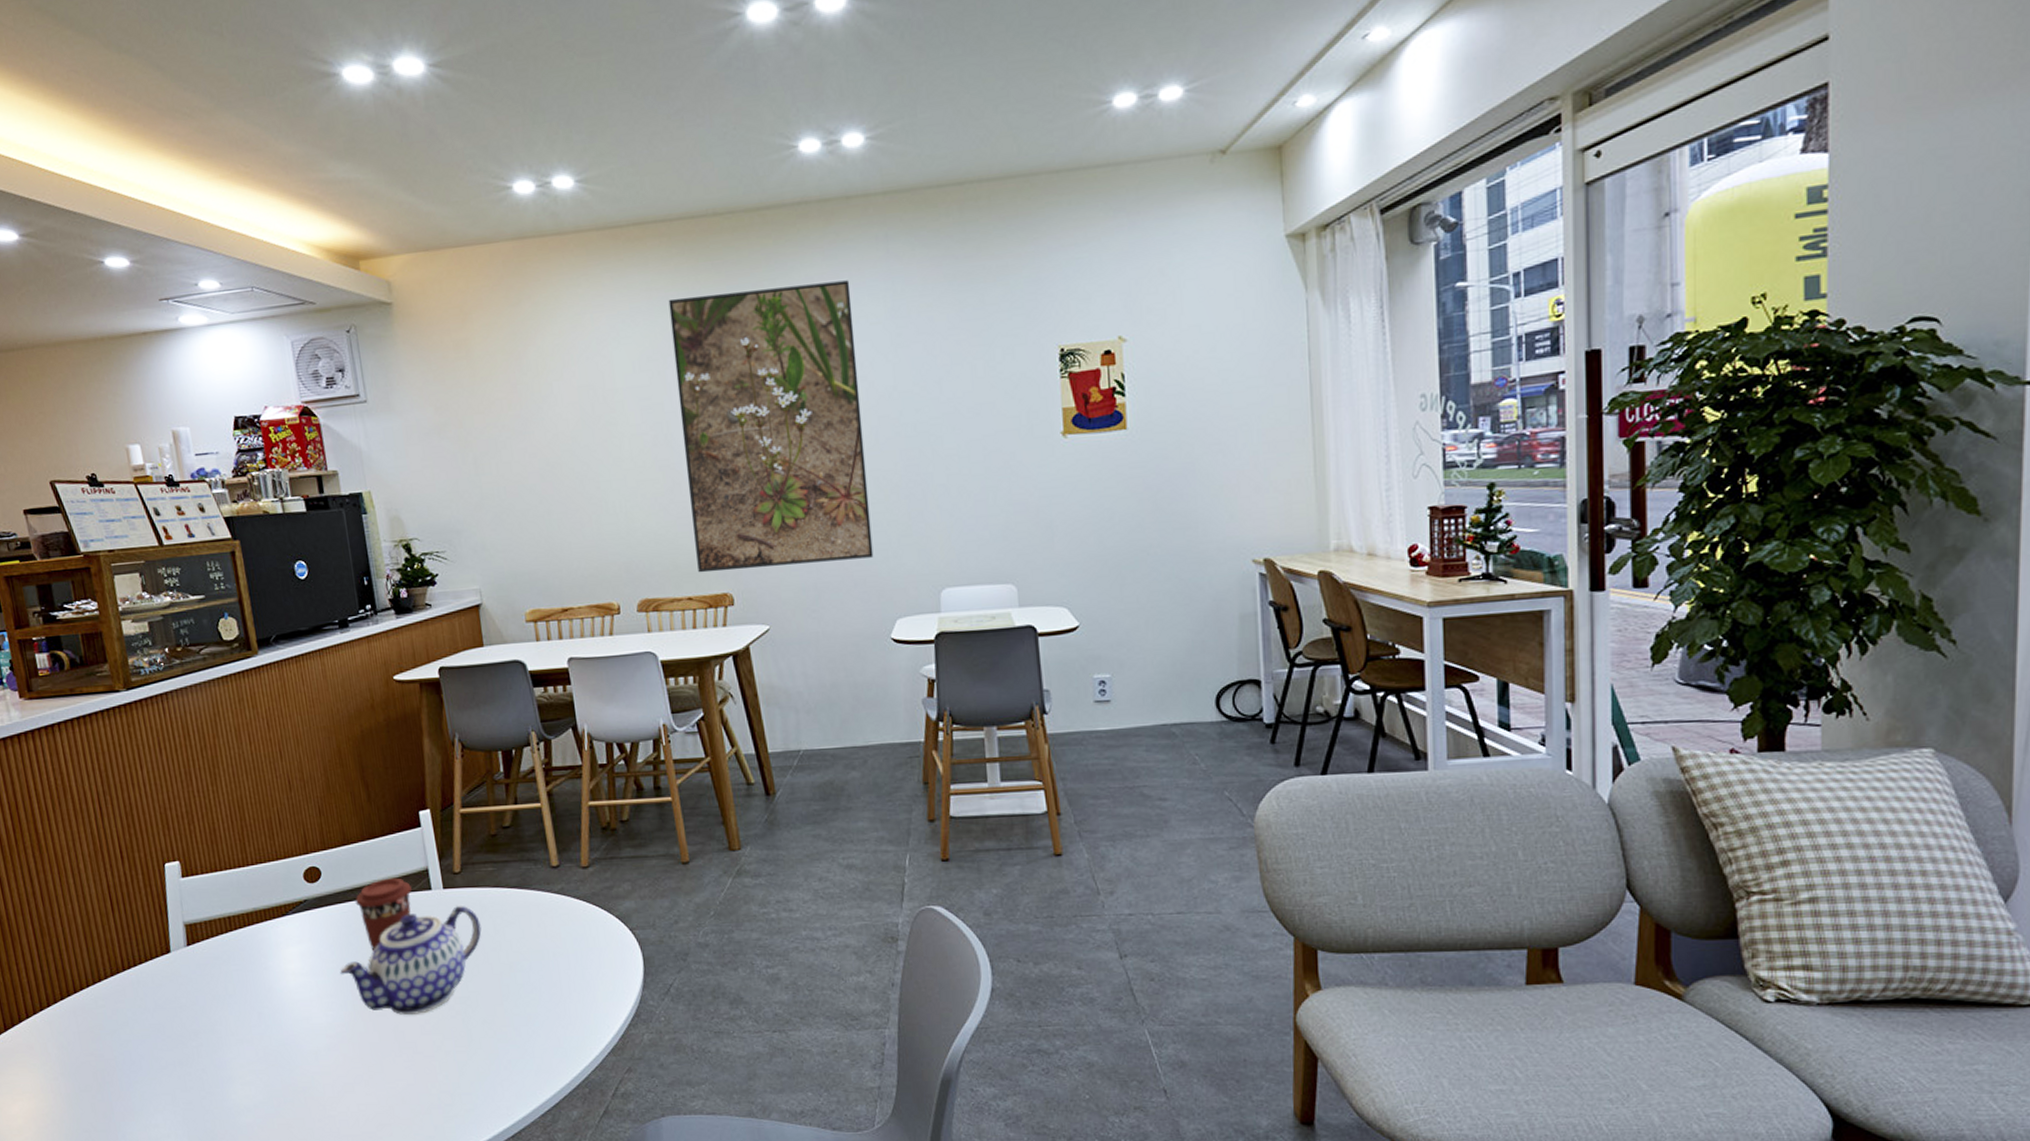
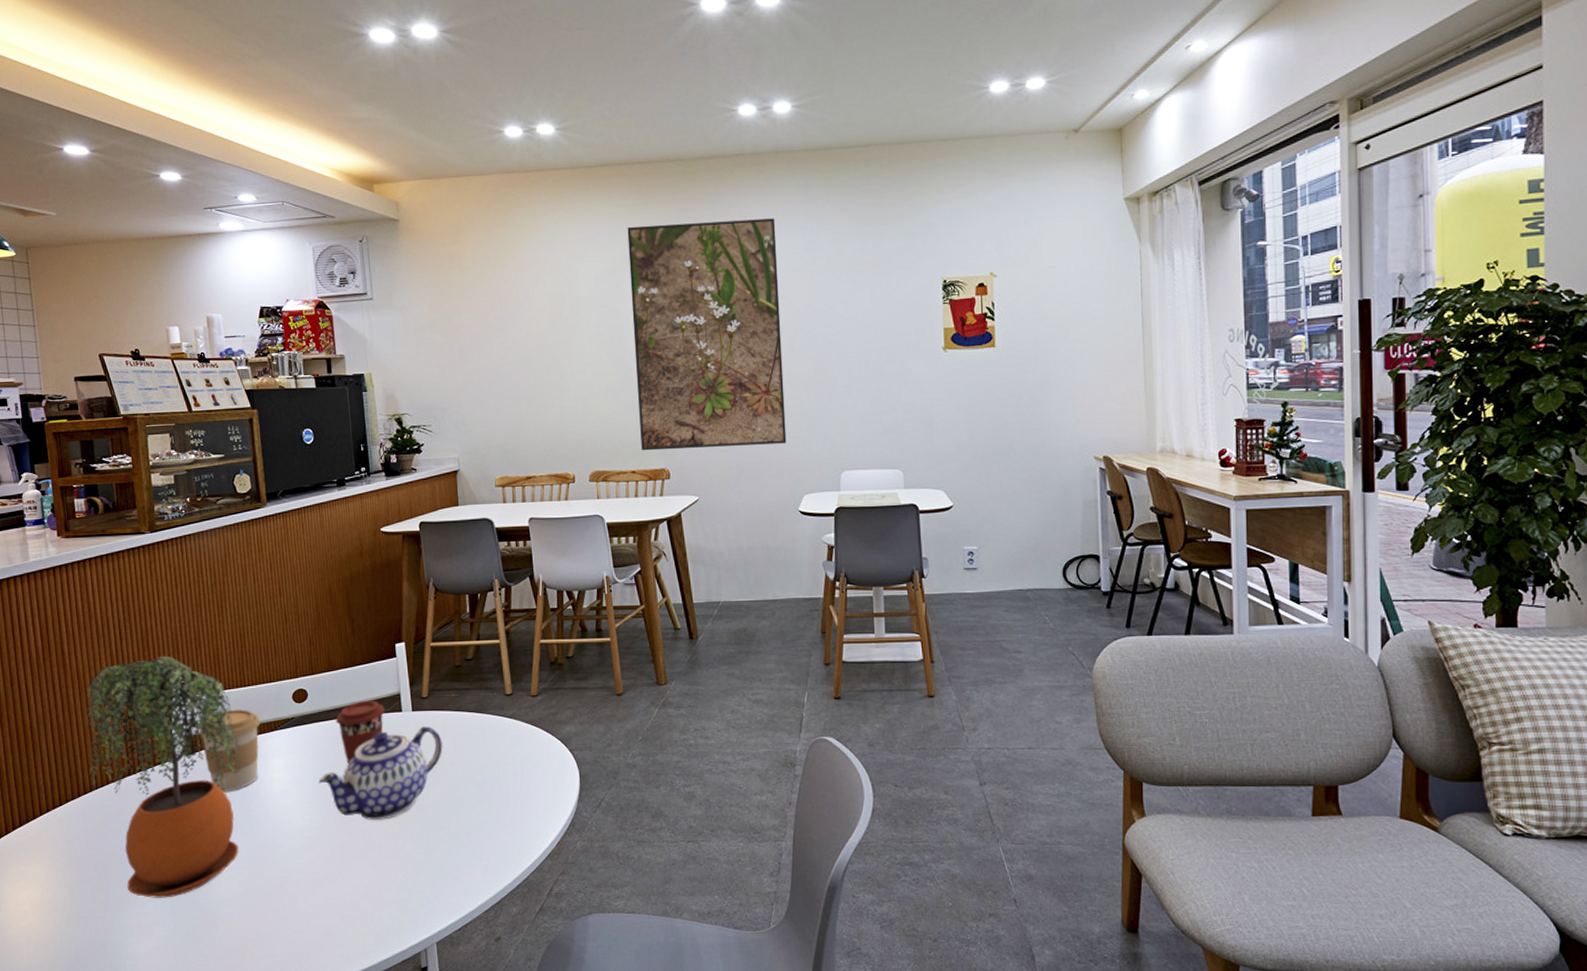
potted plant: none [68,833,255,1109] -> present [86,656,241,899]
coffee cup: none [199,891,271,988] -> present [199,708,261,793]

